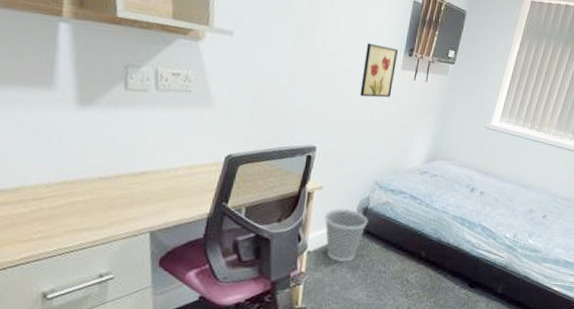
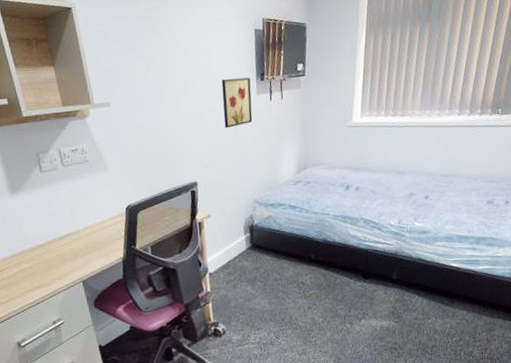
wastebasket: present [325,208,368,263] -> none [217,229,256,278]

